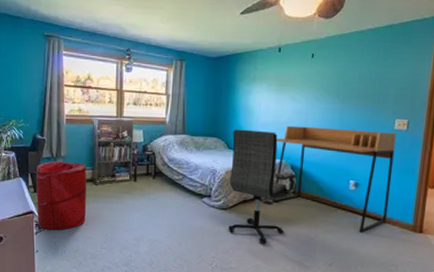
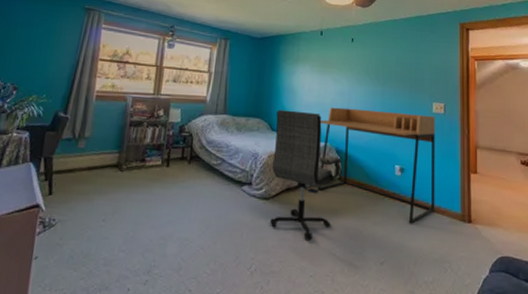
laundry hamper: present [36,161,86,230] -> none [43,142,113,229]

